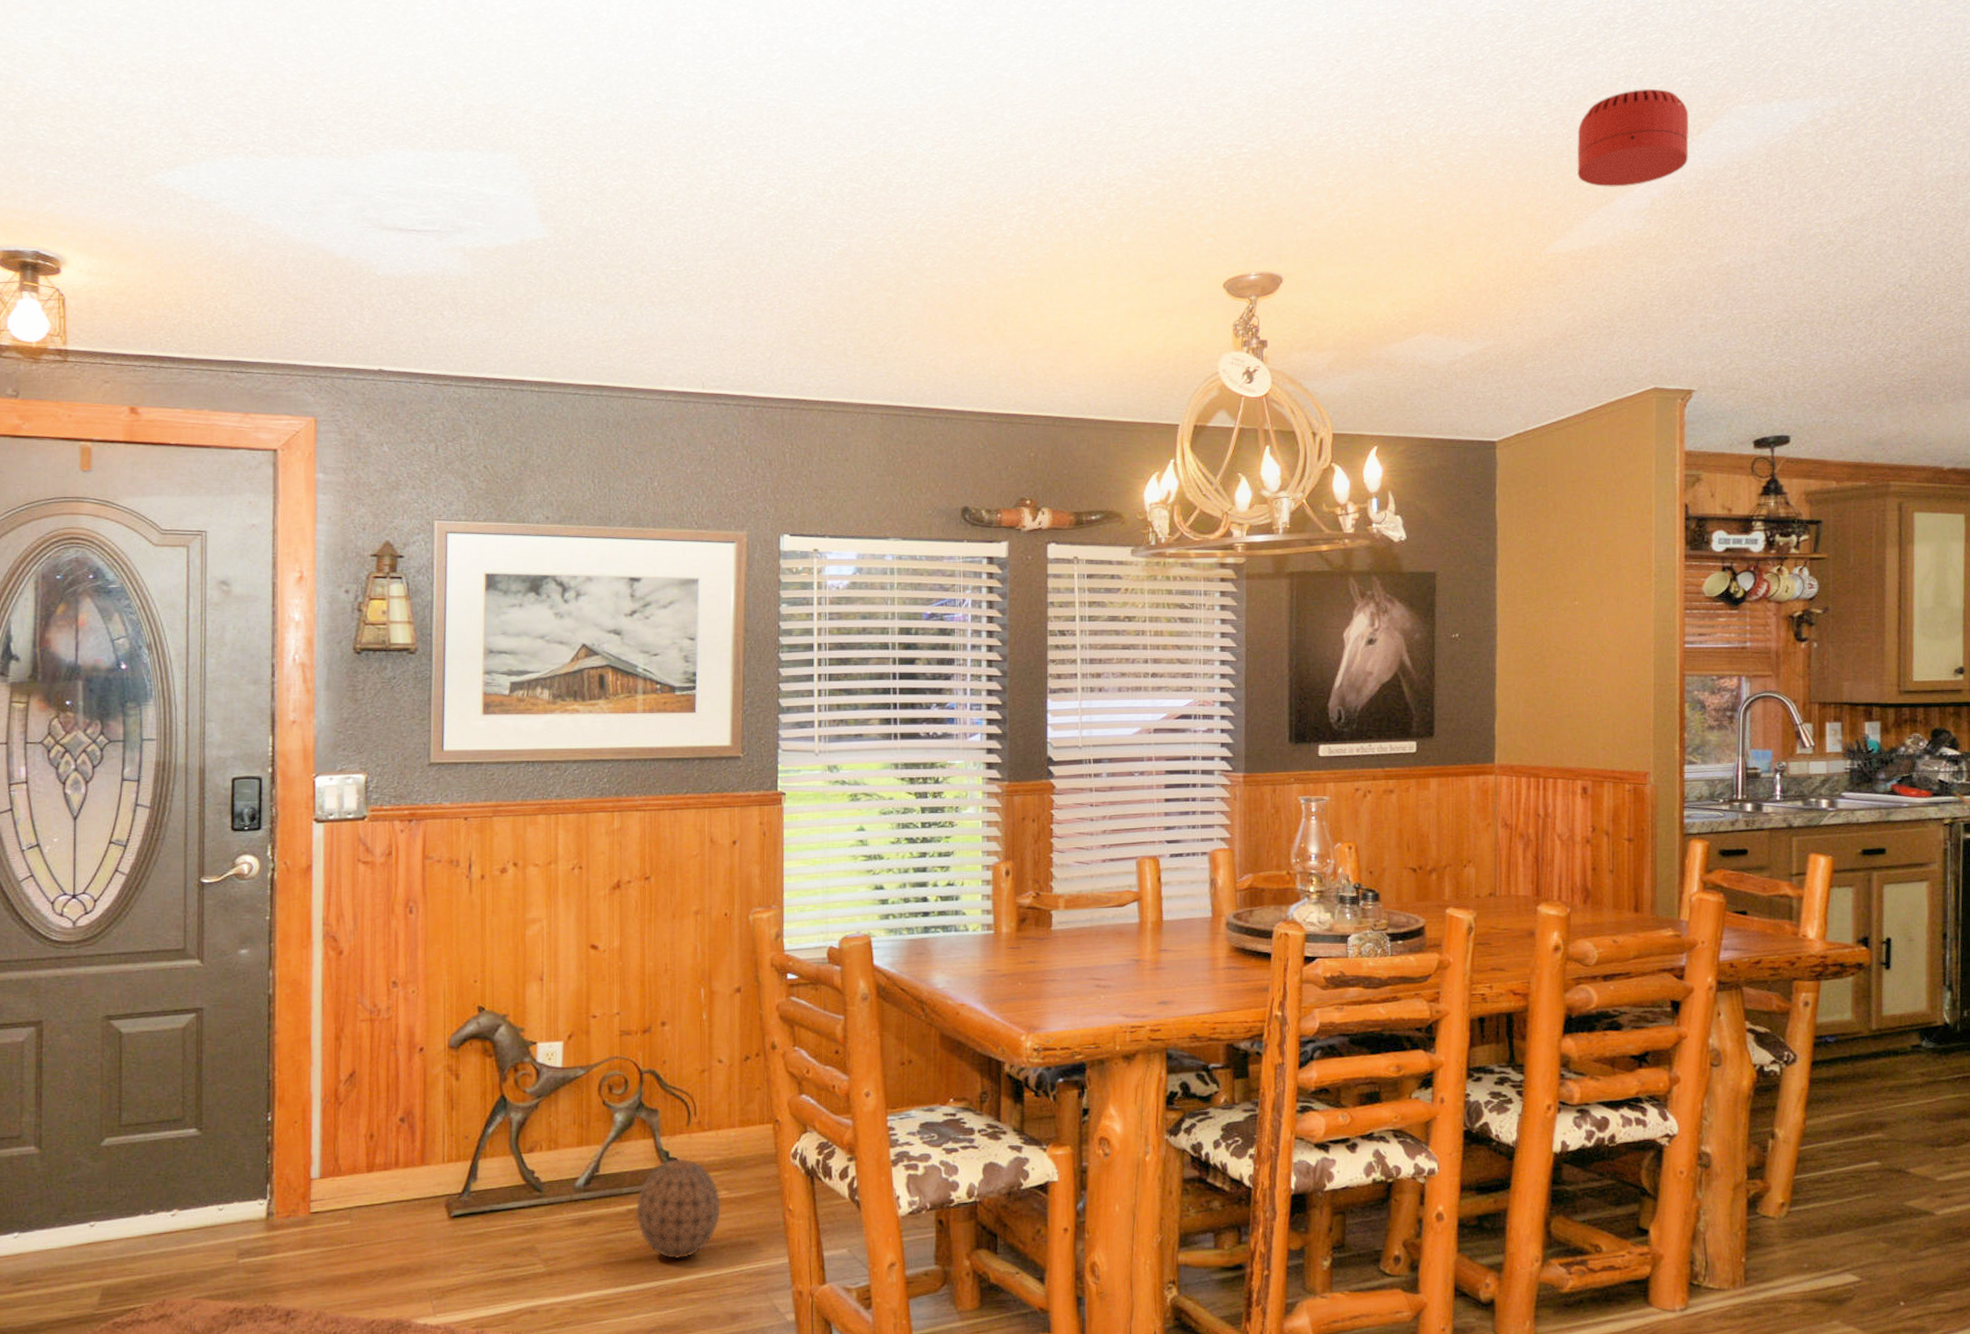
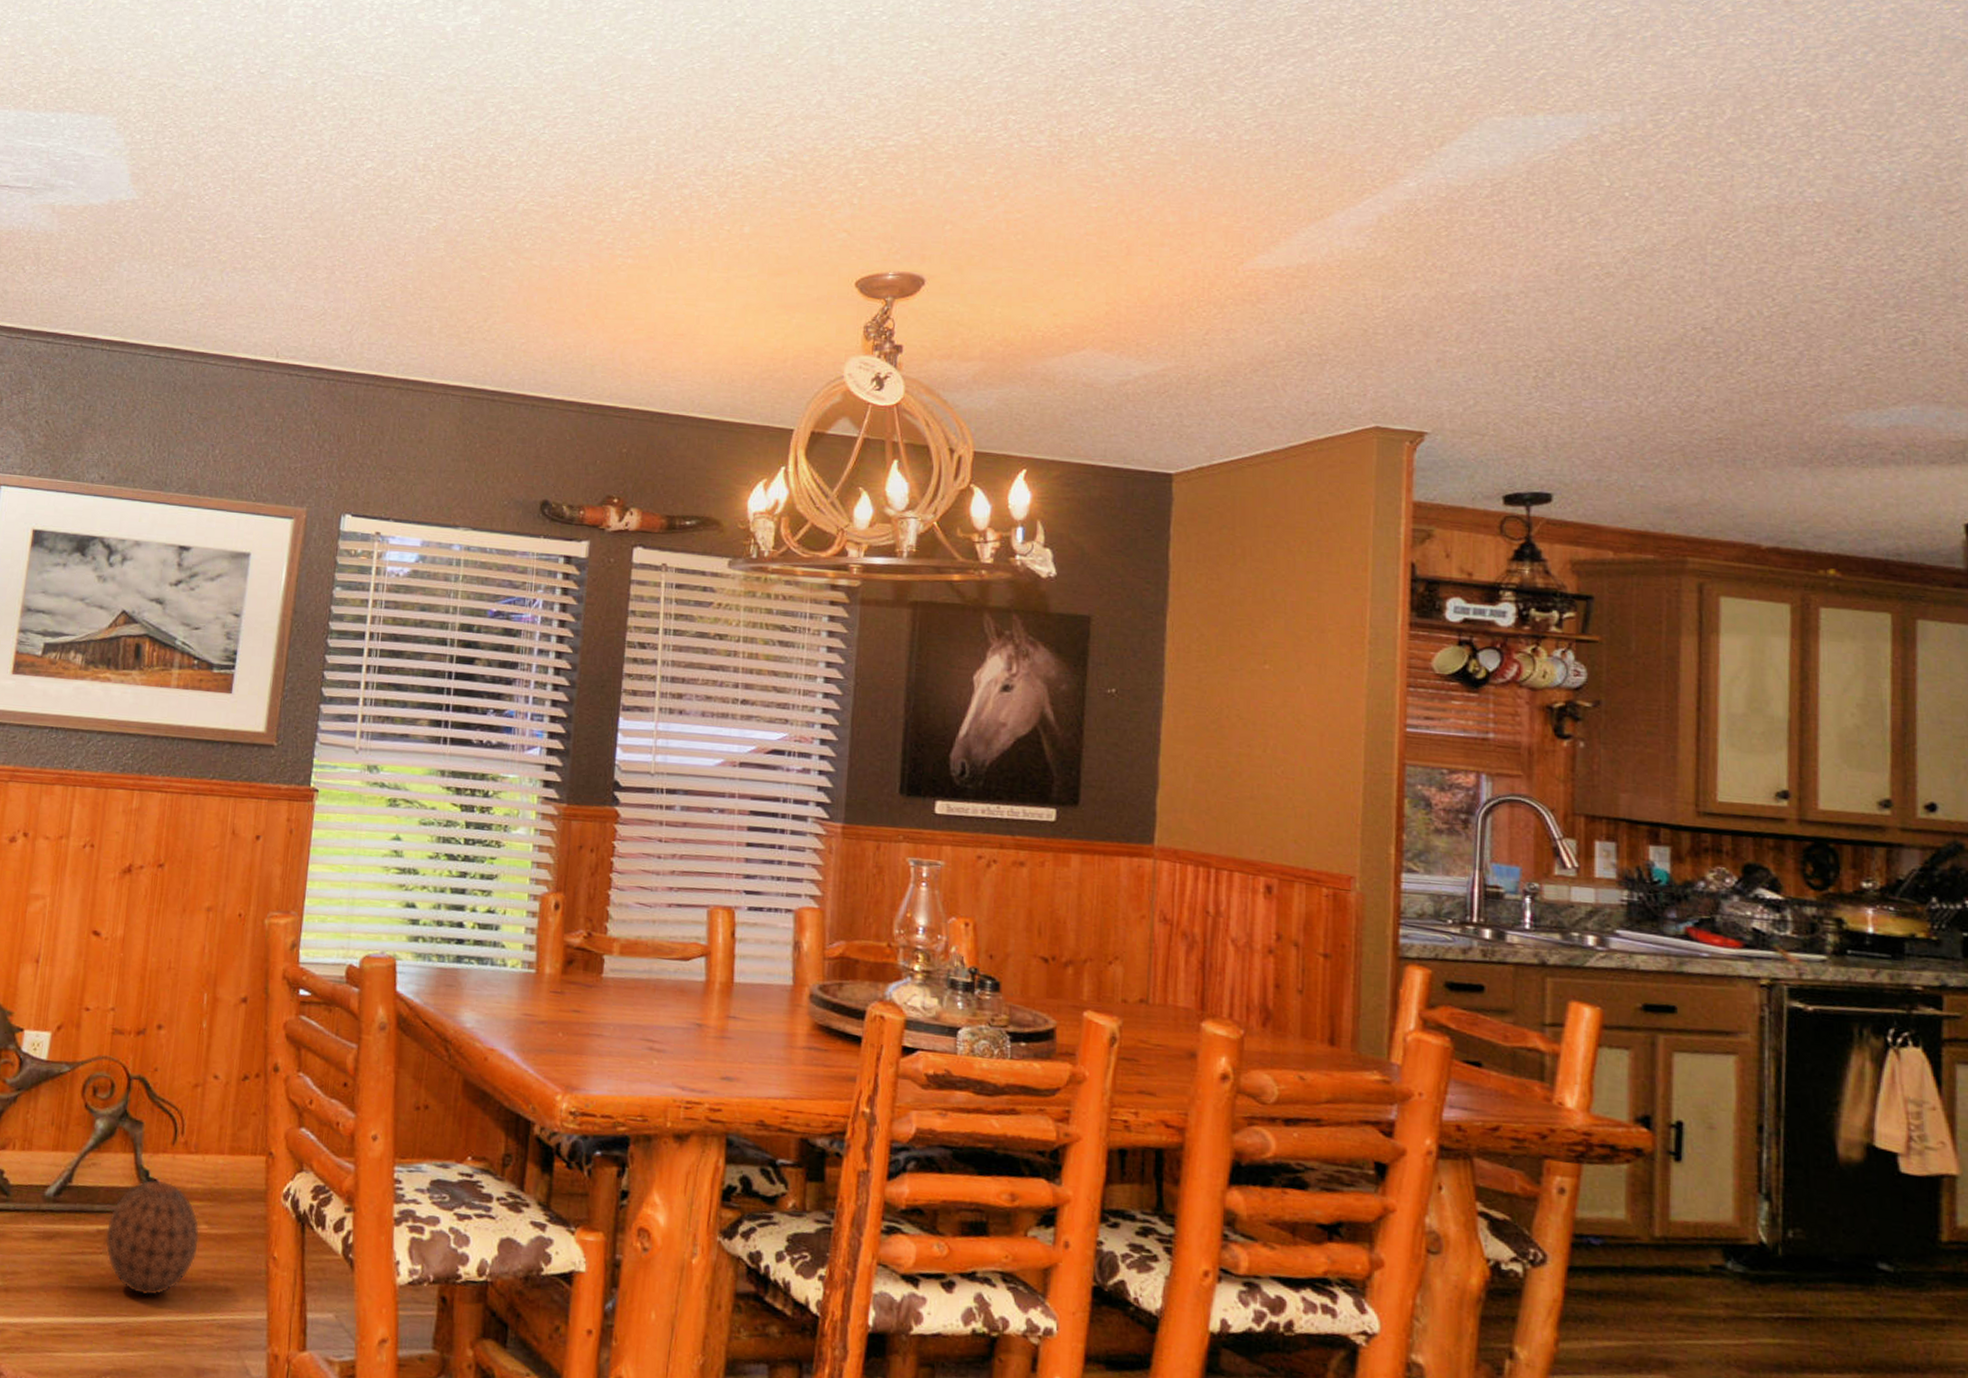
smoke detector: present [1577,89,1689,187] -> none [1286,95,1429,201]

